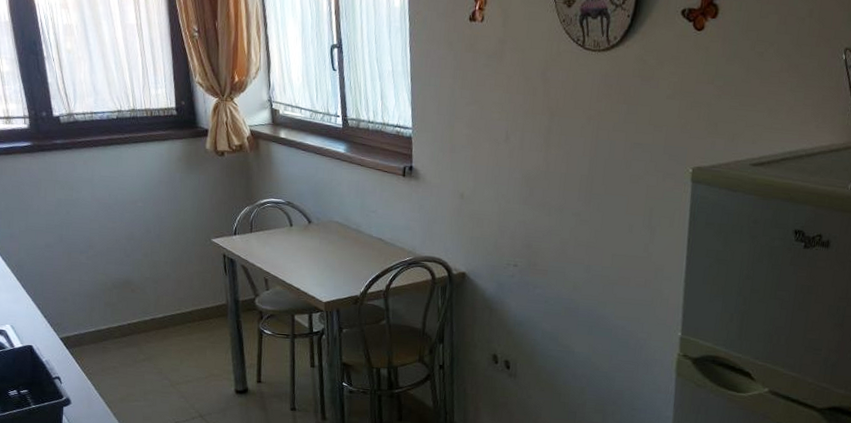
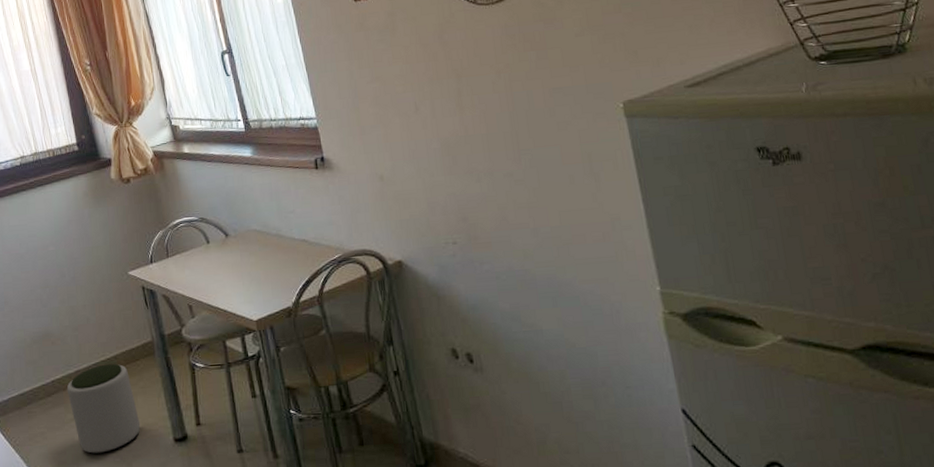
plant pot: none [141,317,207,392] -> present [66,363,141,454]

